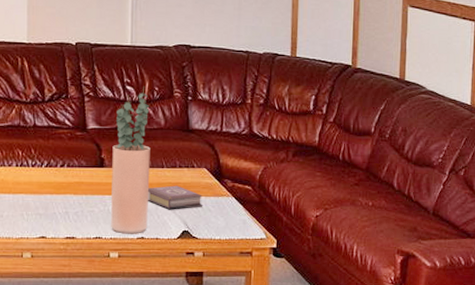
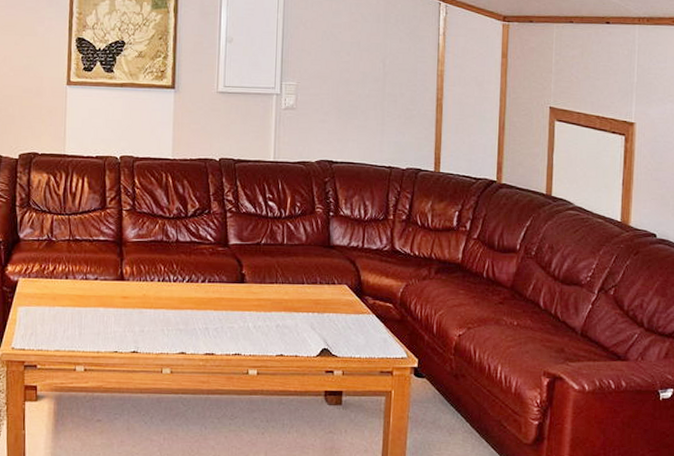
vase: present [111,86,150,234] -> none [250,201,291,351]
book: present [147,185,202,211] -> none [287,302,343,328]

